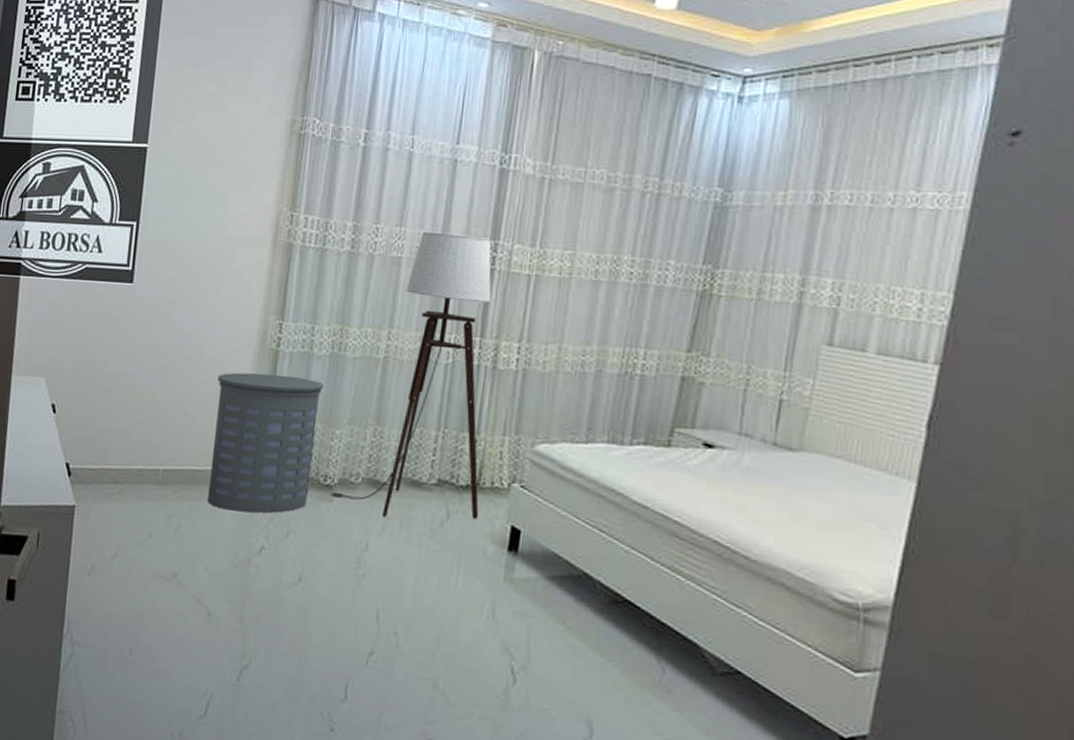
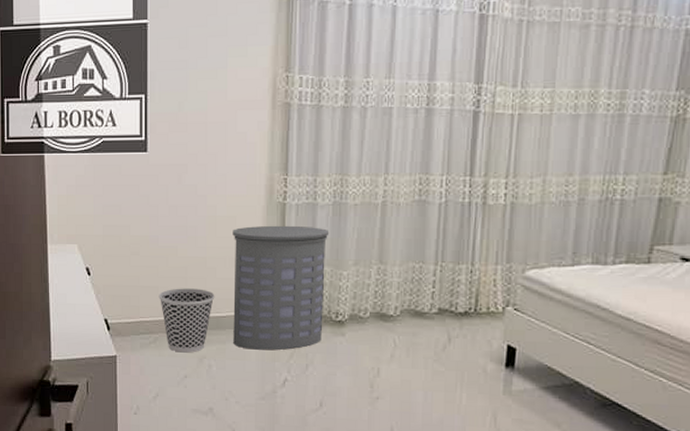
wastebasket: none [129,434,192,509] -> present [159,288,215,353]
floor lamp: present [329,231,492,520] -> none [341,81,478,347]

